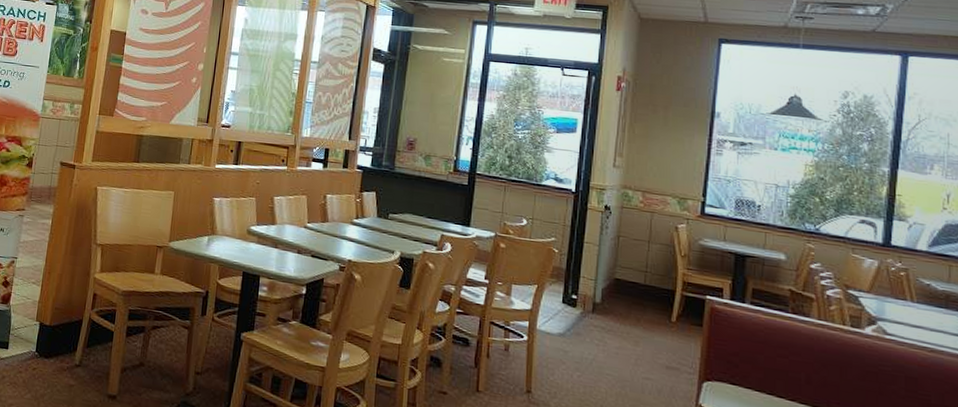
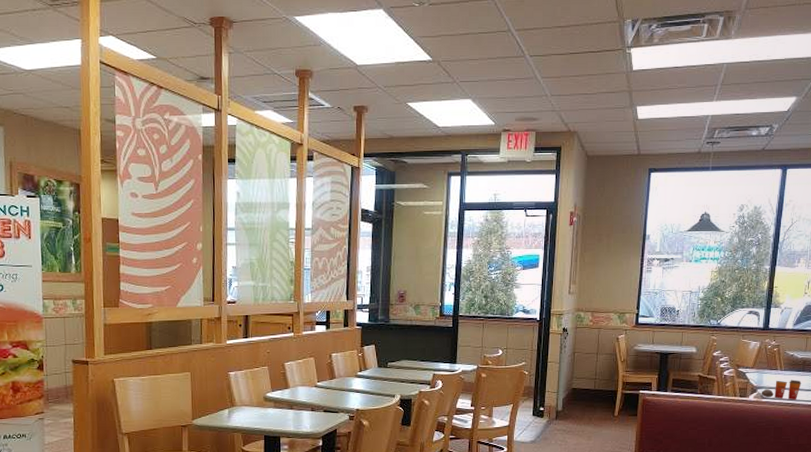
beverage cup: none [883,314,945,346] -> present [761,380,802,401]

